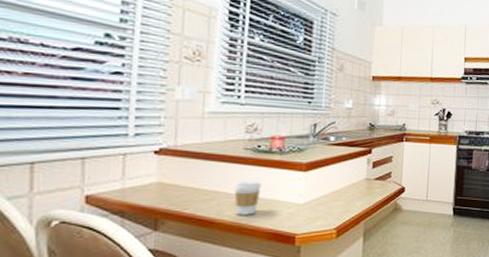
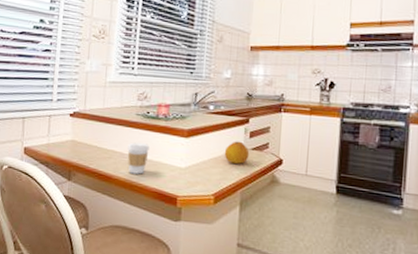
fruit: none [346,172,373,195] -> present [224,141,250,164]

